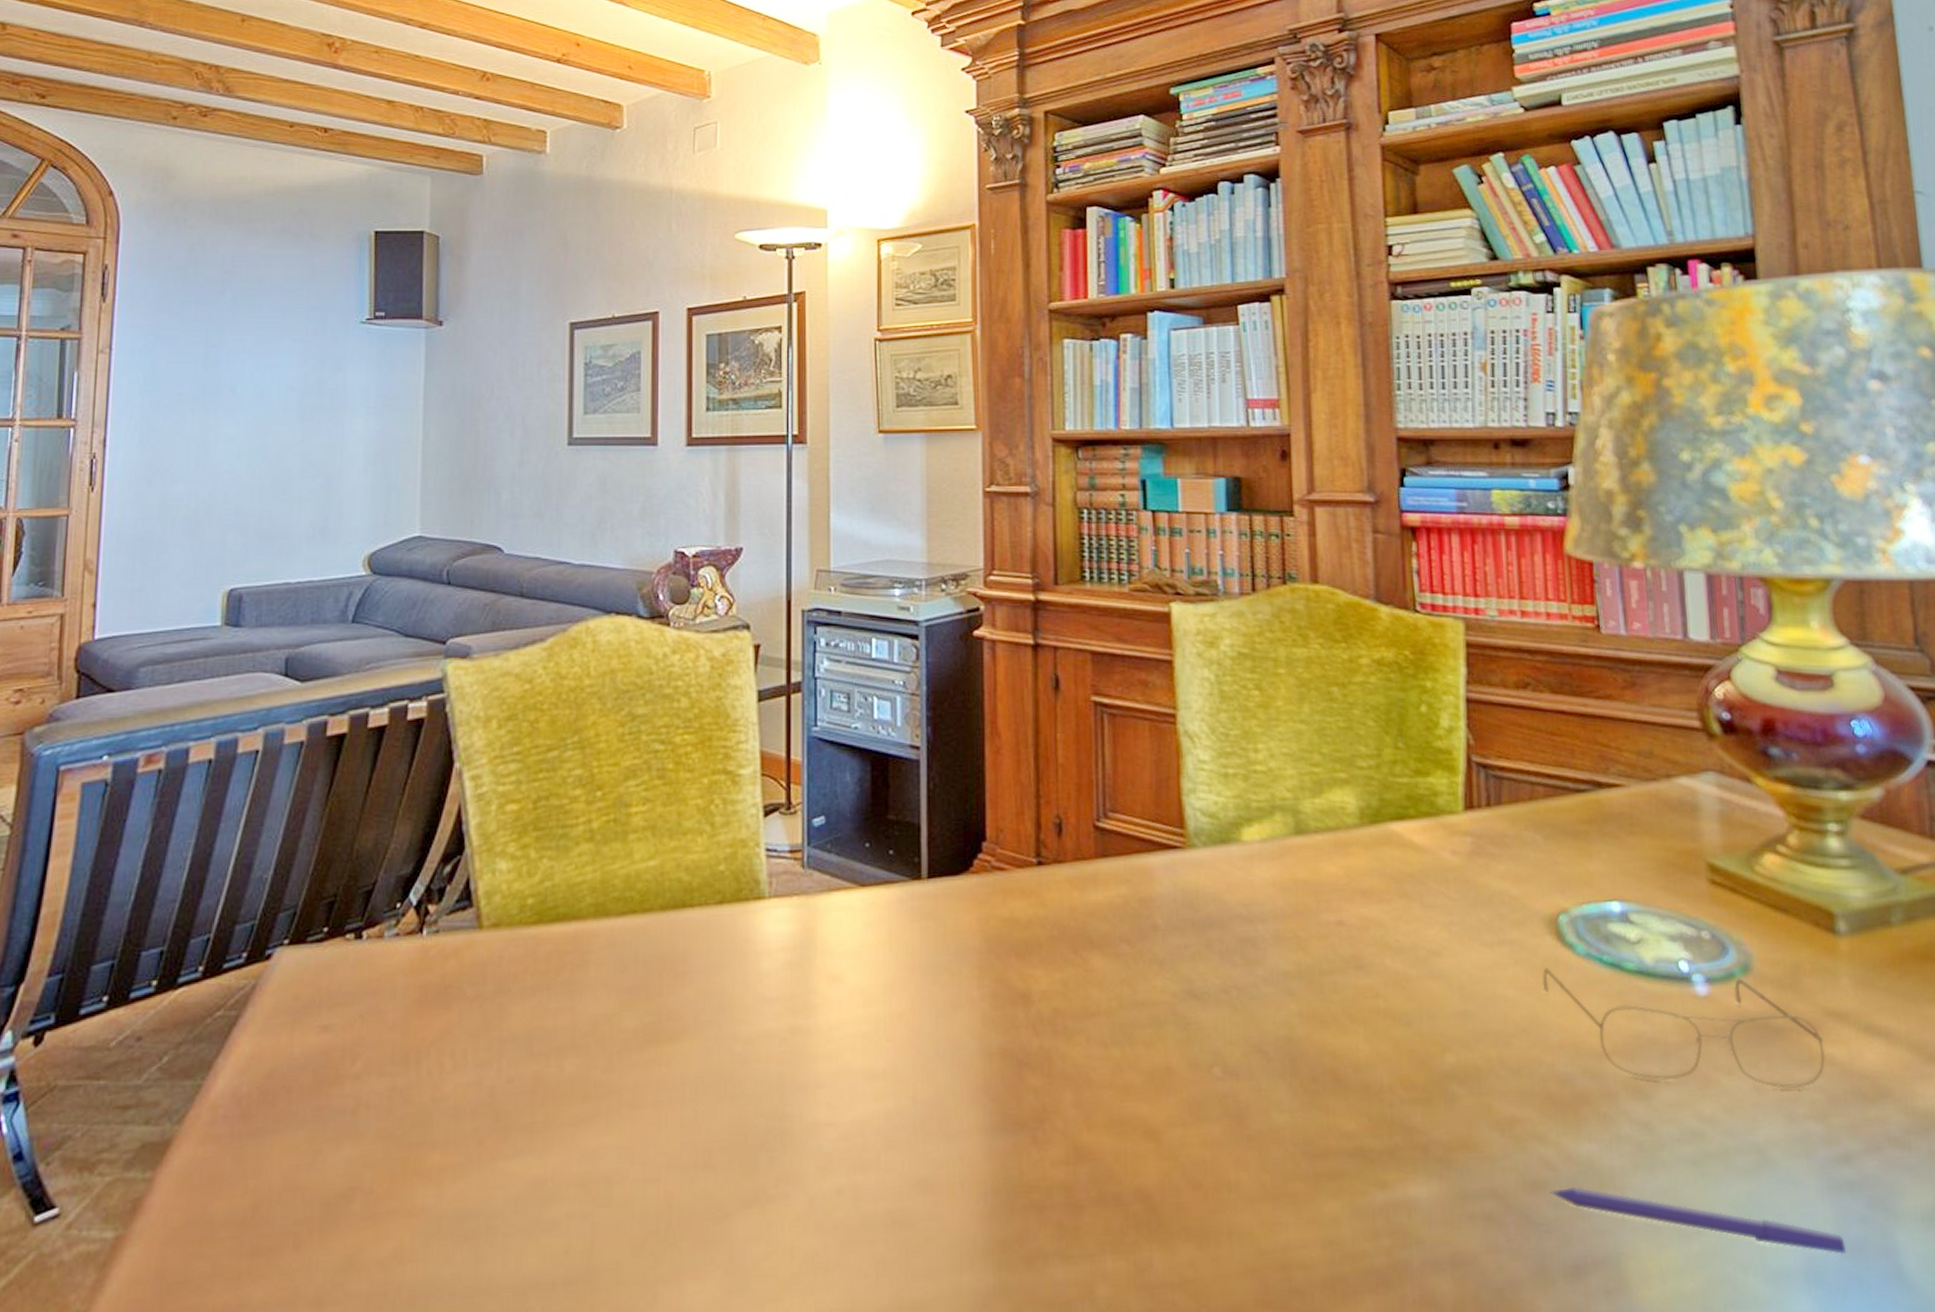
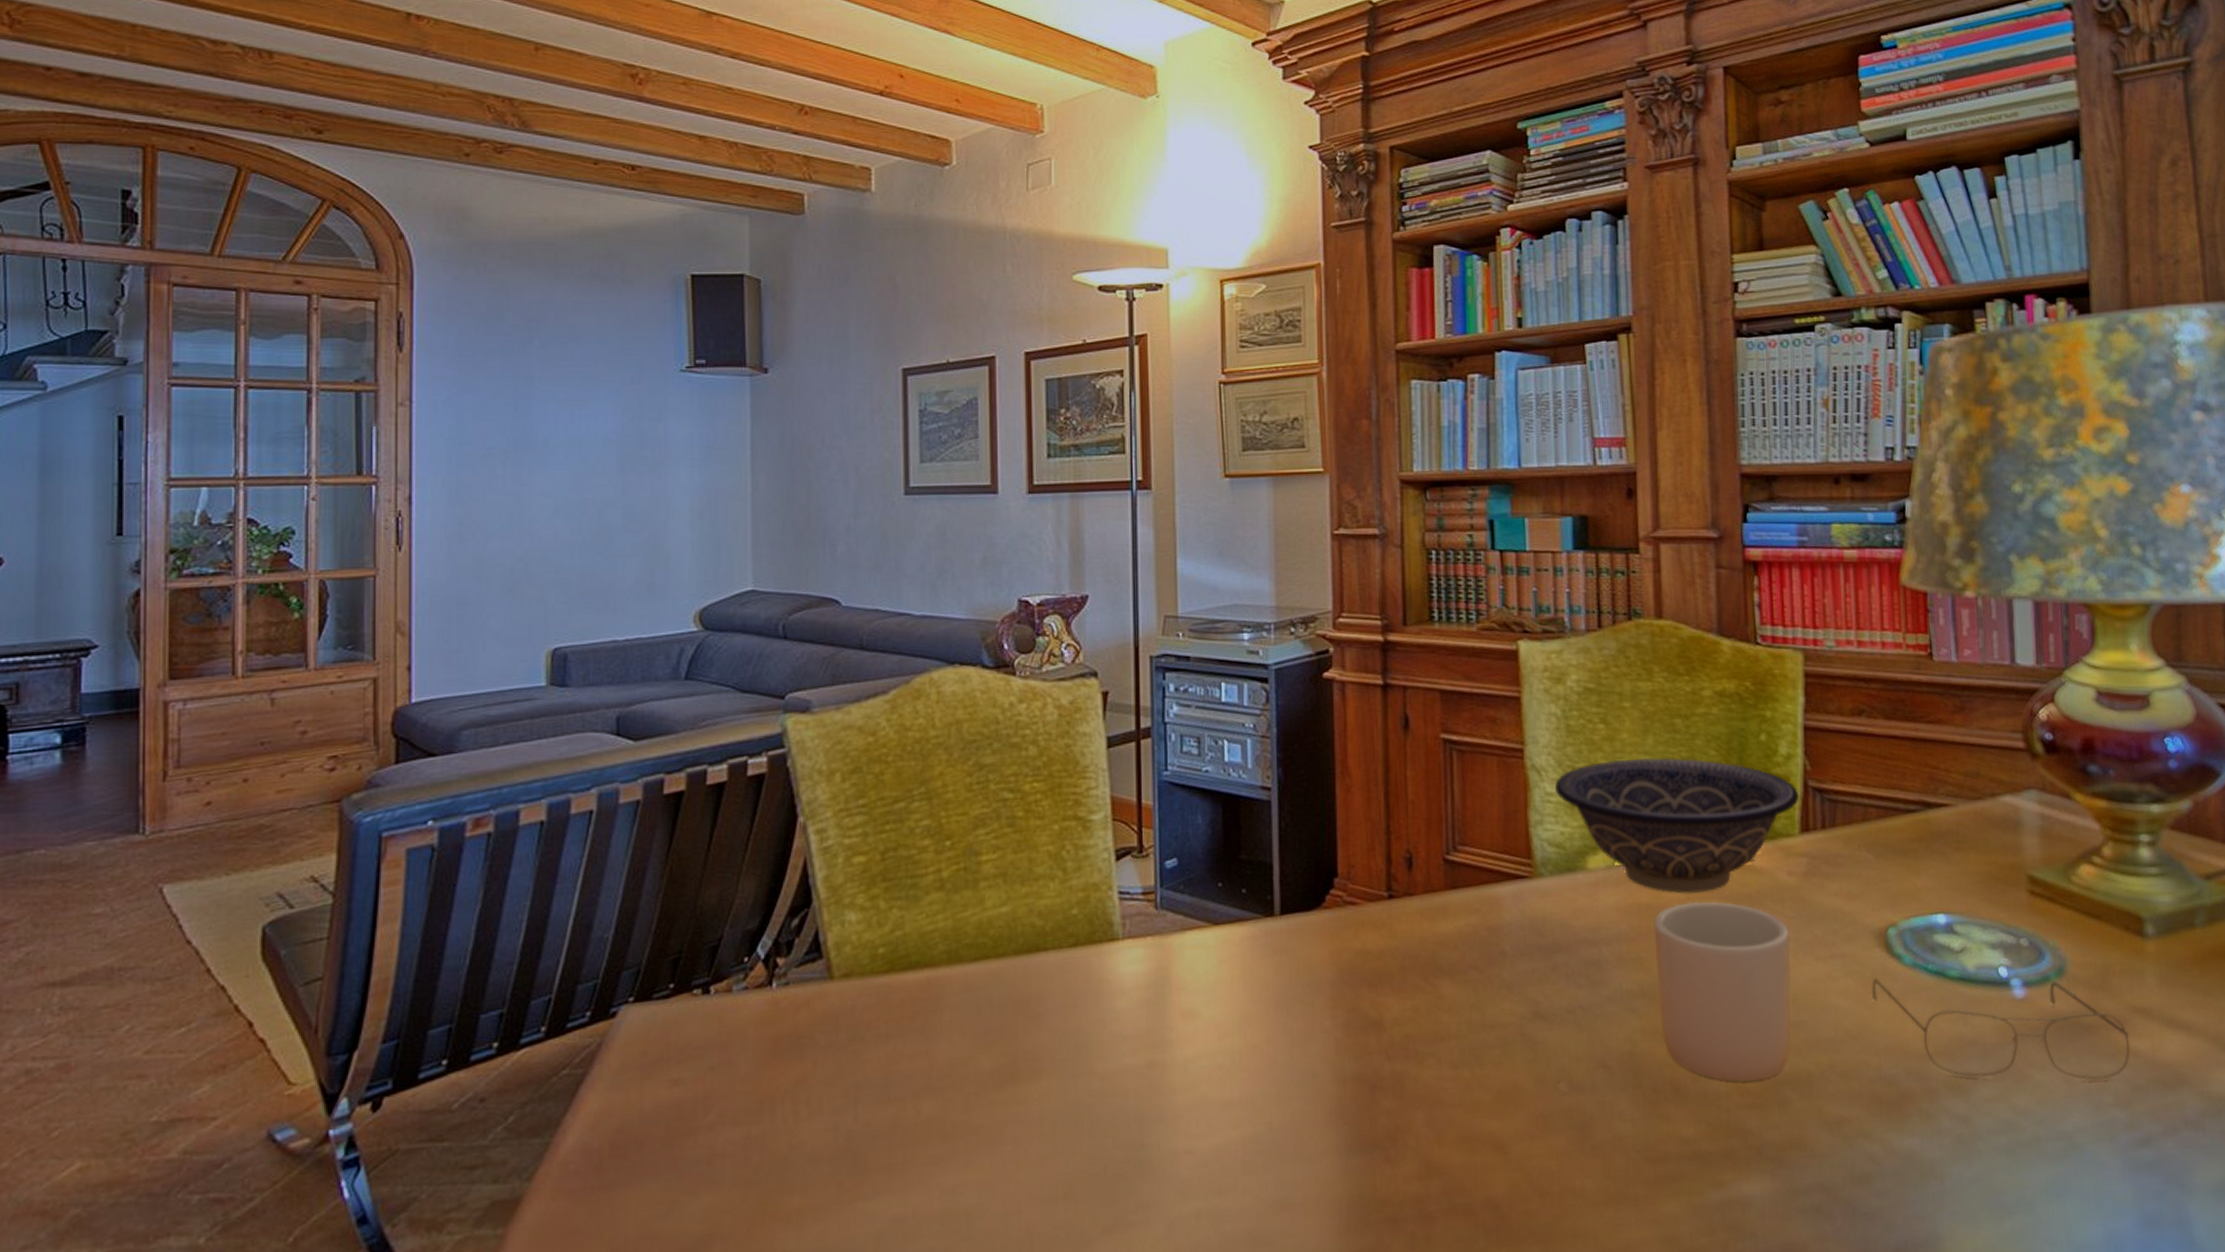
decorative bowl: none [1208,726,1462,870] -> present [1555,757,1799,894]
mug: none [1311,878,1458,1075] -> present [1653,901,1792,1082]
pen: present [1550,1187,1847,1254] -> none [1875,1178,2144,1227]

